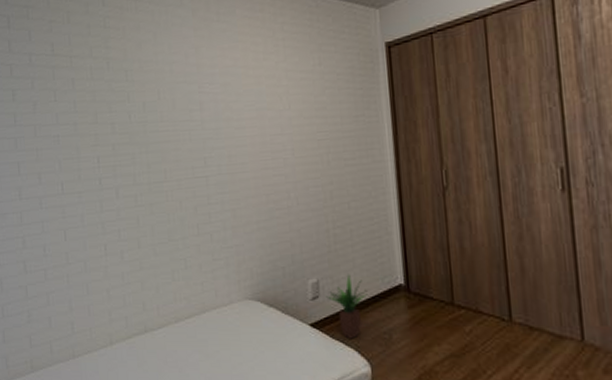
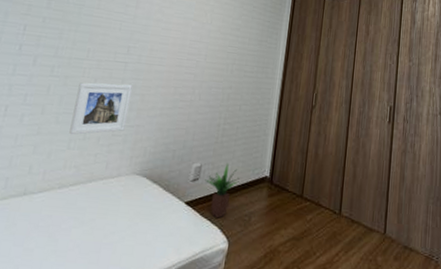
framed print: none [165,200,224,265] -> present [69,82,132,135]

